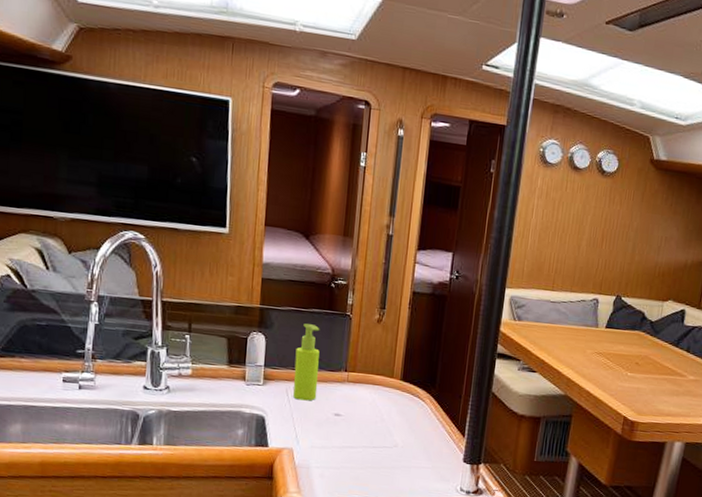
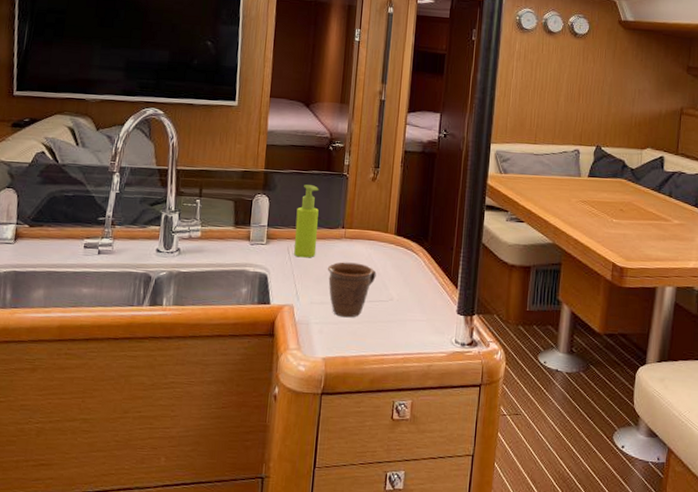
mug: none [328,406,381,463] -> present [327,262,376,318]

